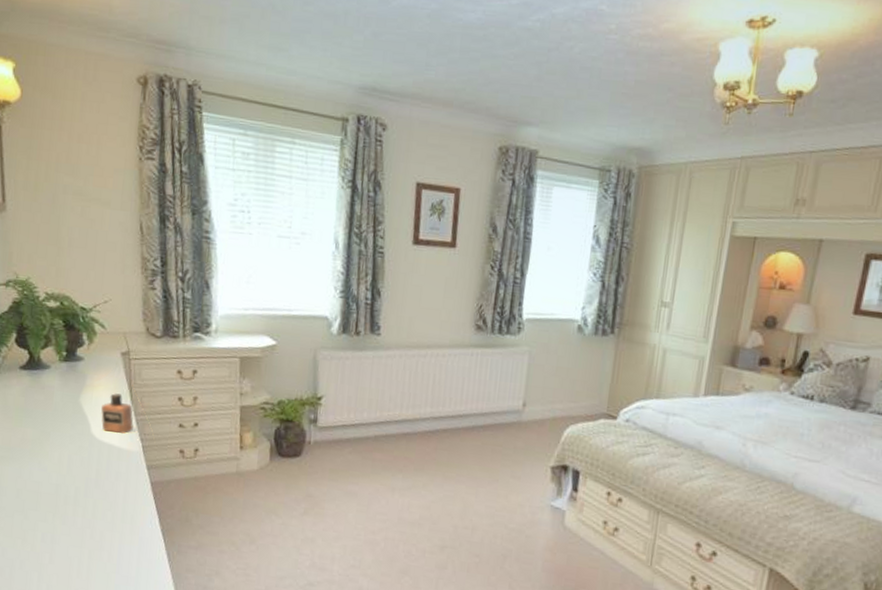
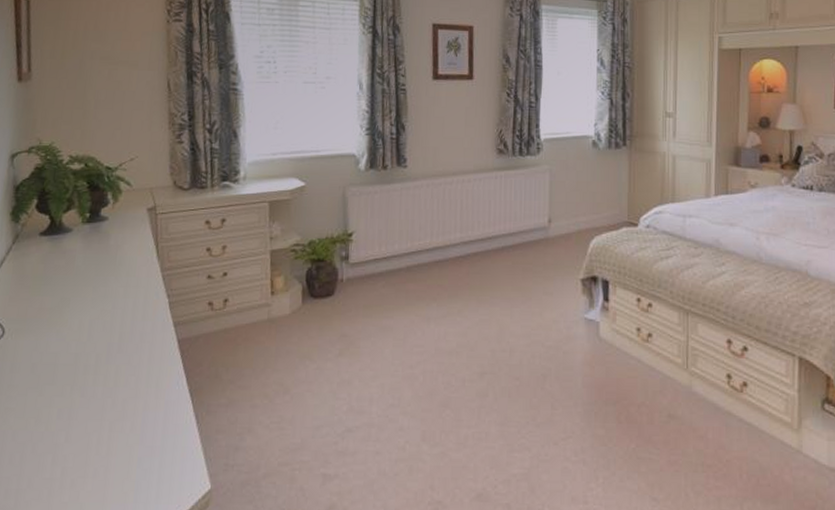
perfume: present [101,393,134,434] -> none [125,250,160,292]

